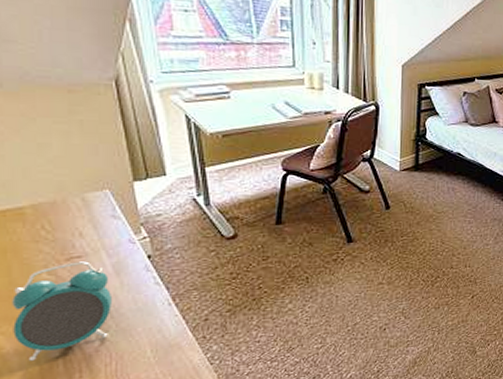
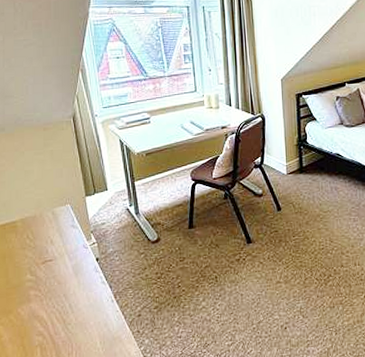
alarm clock: present [12,261,113,361] -> none [9,264,73,348]

